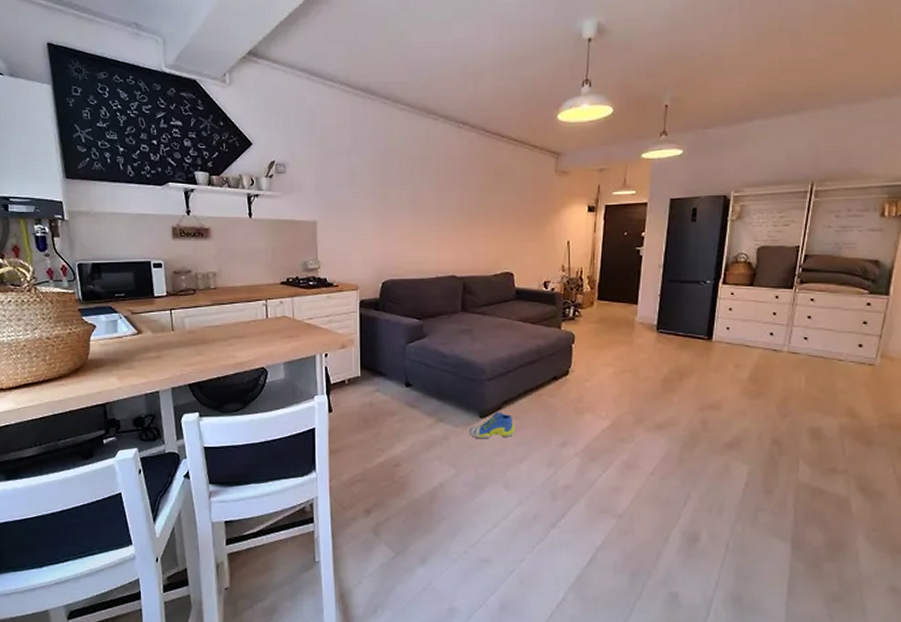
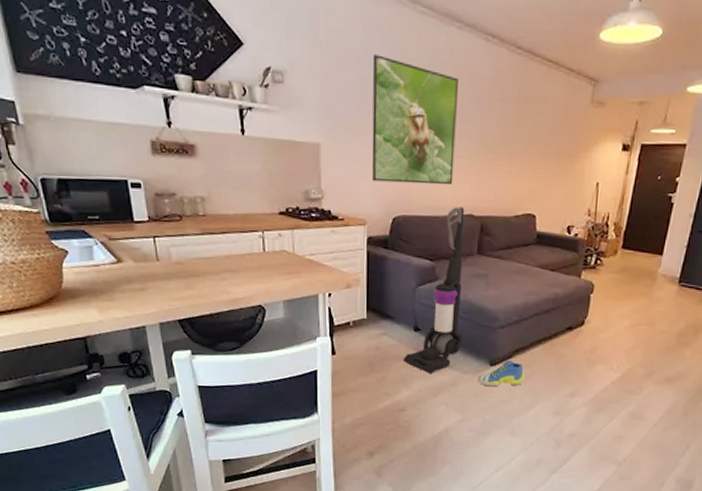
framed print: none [361,145,436,251] -> present [371,55,458,185]
vacuum cleaner: none [396,269,453,428] -> present [403,207,465,373]

